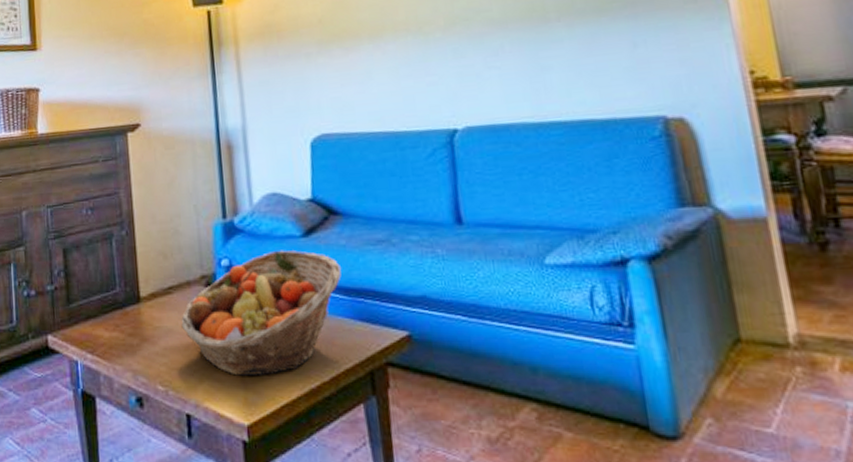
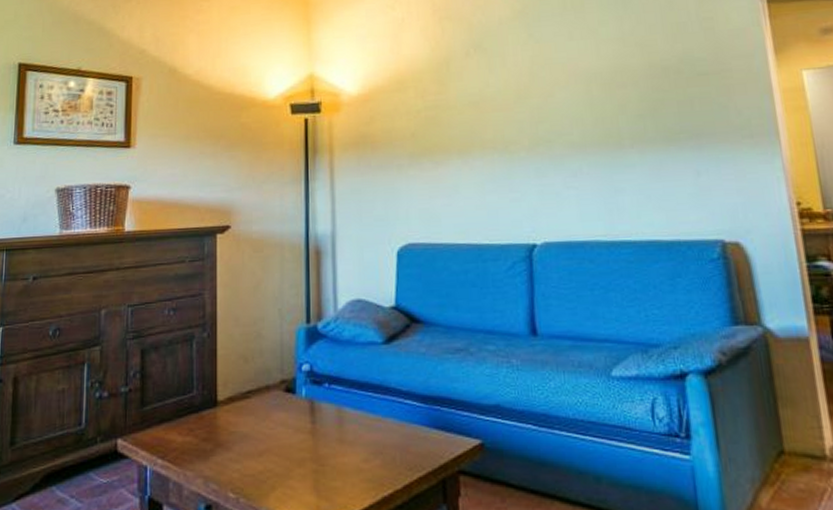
fruit basket: present [181,250,342,376] -> none [257,356,420,483]

